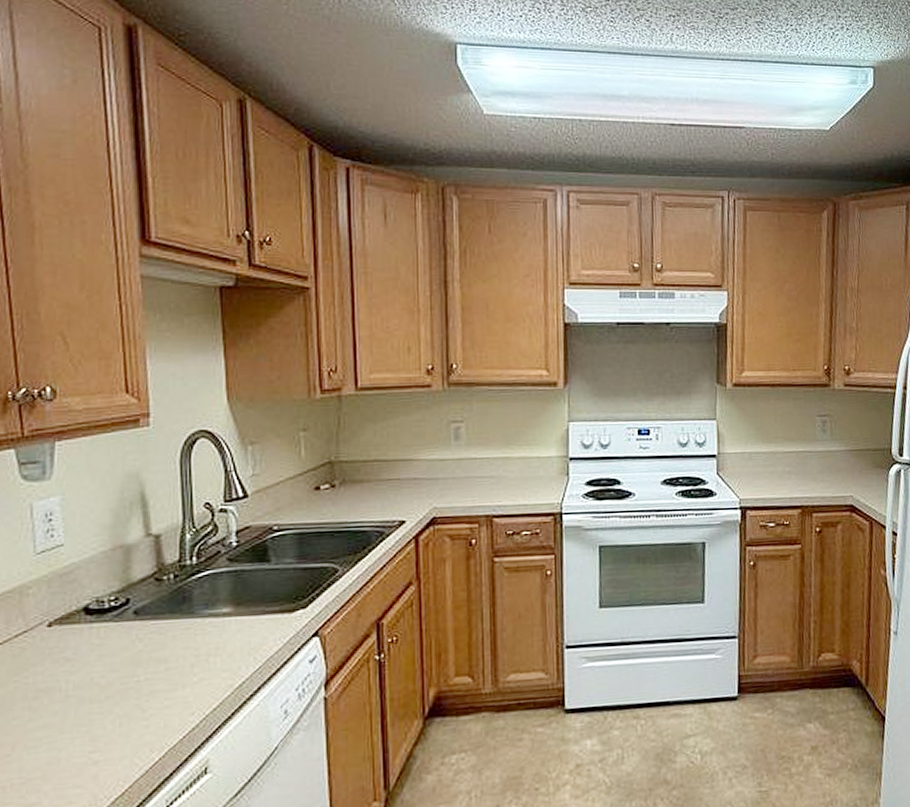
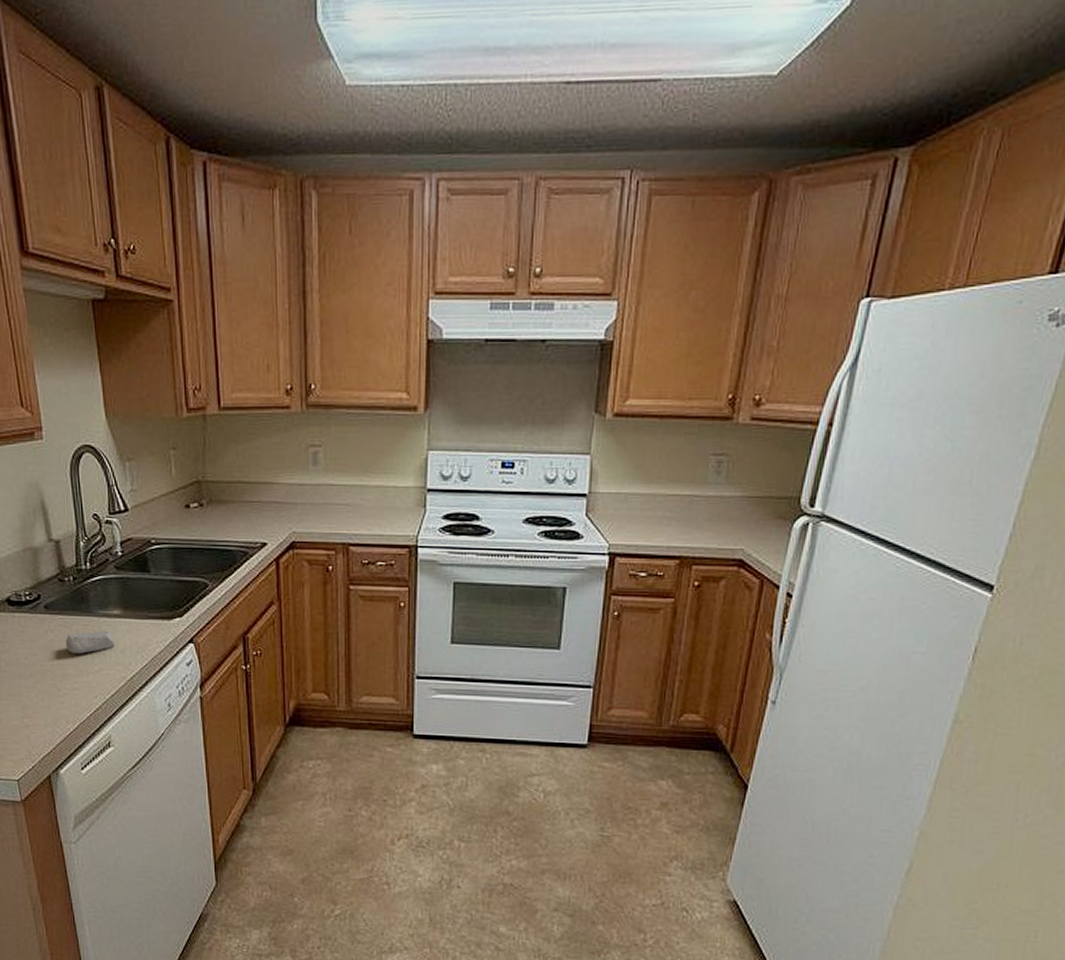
soap bar: none [157,632,223,665] -> present [65,630,116,654]

